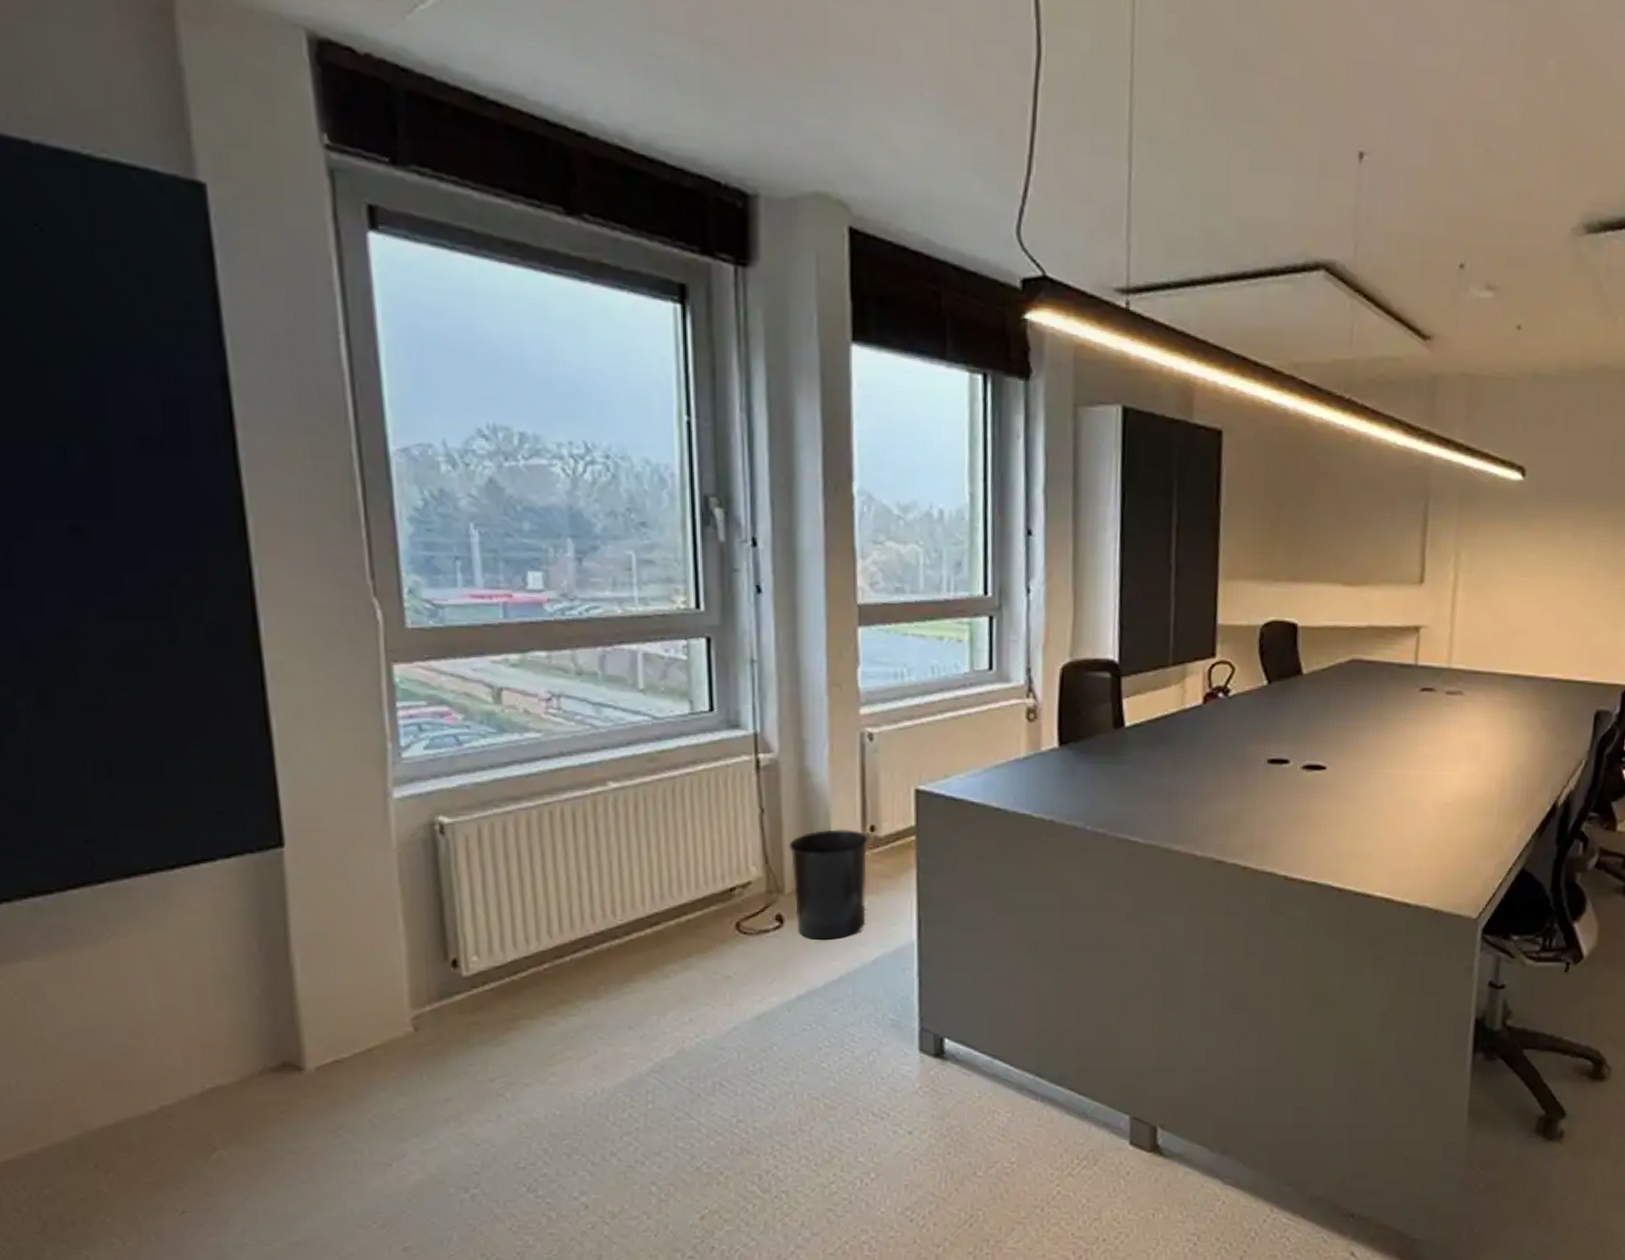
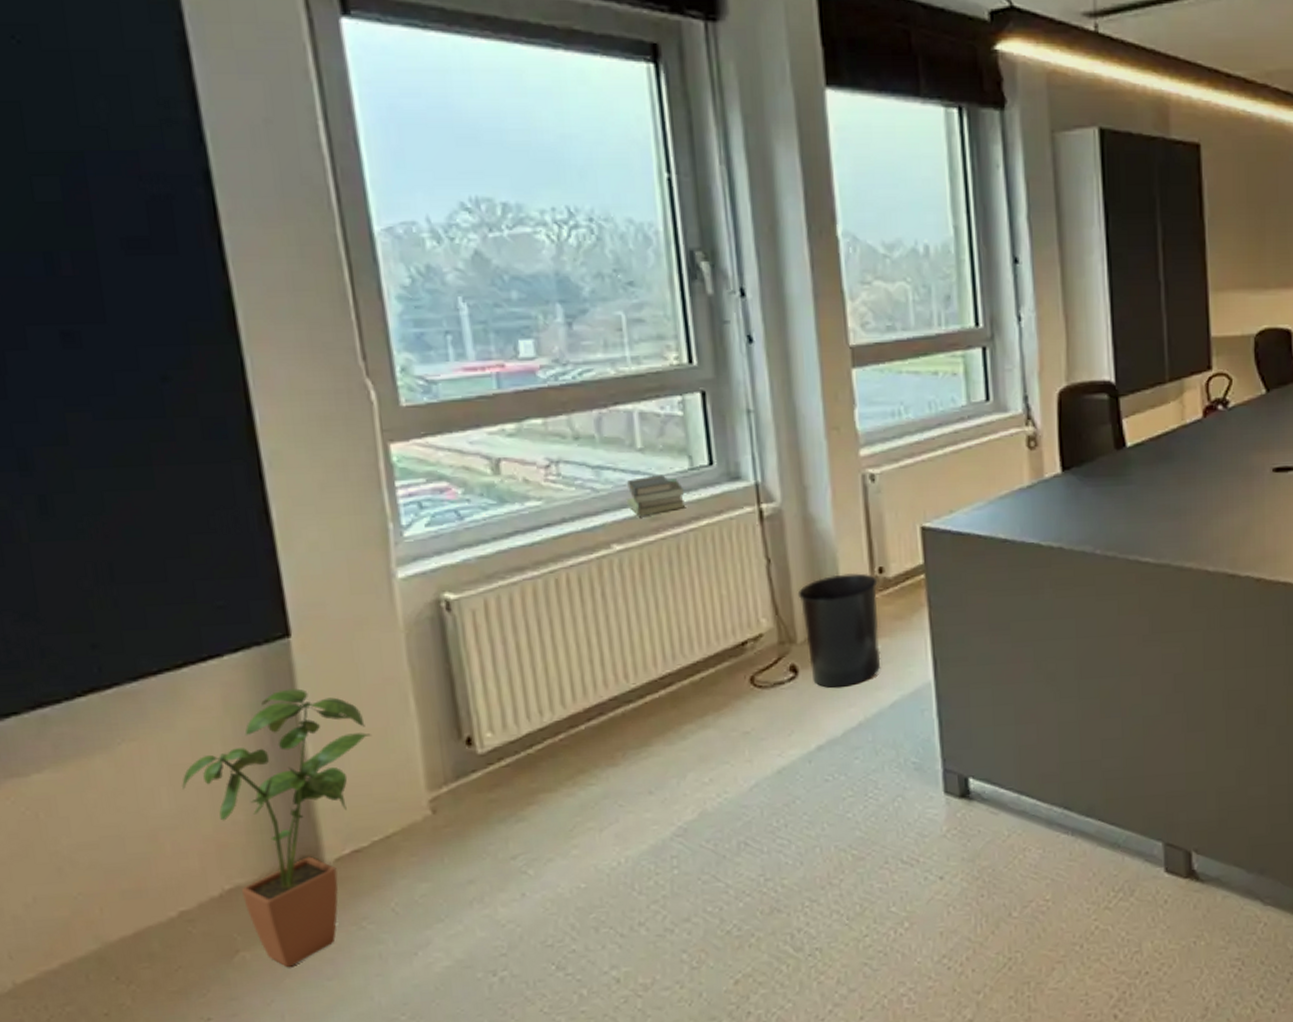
house plant: none [169,898,358,1169] -> present [182,688,371,968]
books: none [625,717,682,756] -> present [626,475,685,516]

